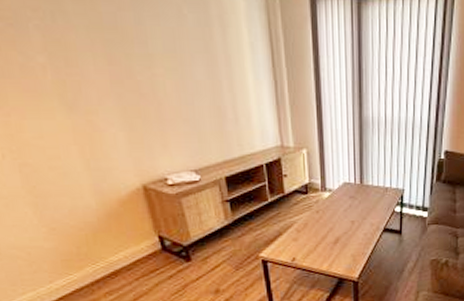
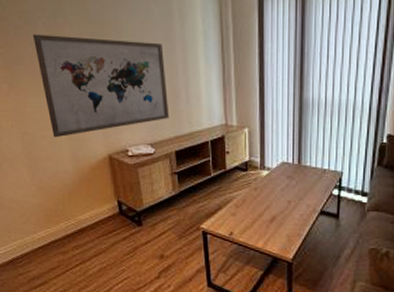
wall art: none [21,39,216,169] -> present [32,34,169,138]

